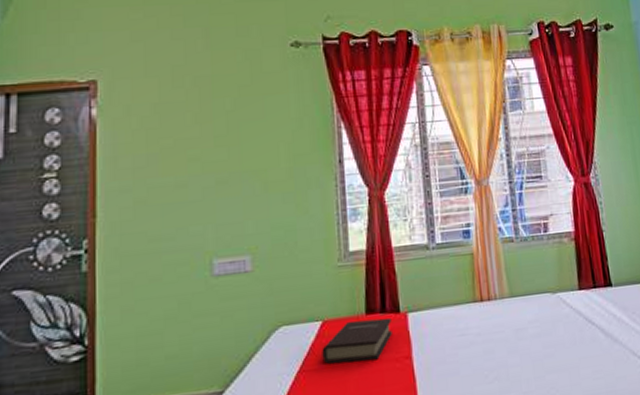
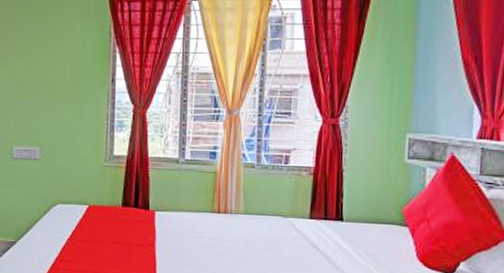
book: present [322,317,392,364] -> none [86,209,142,242]

